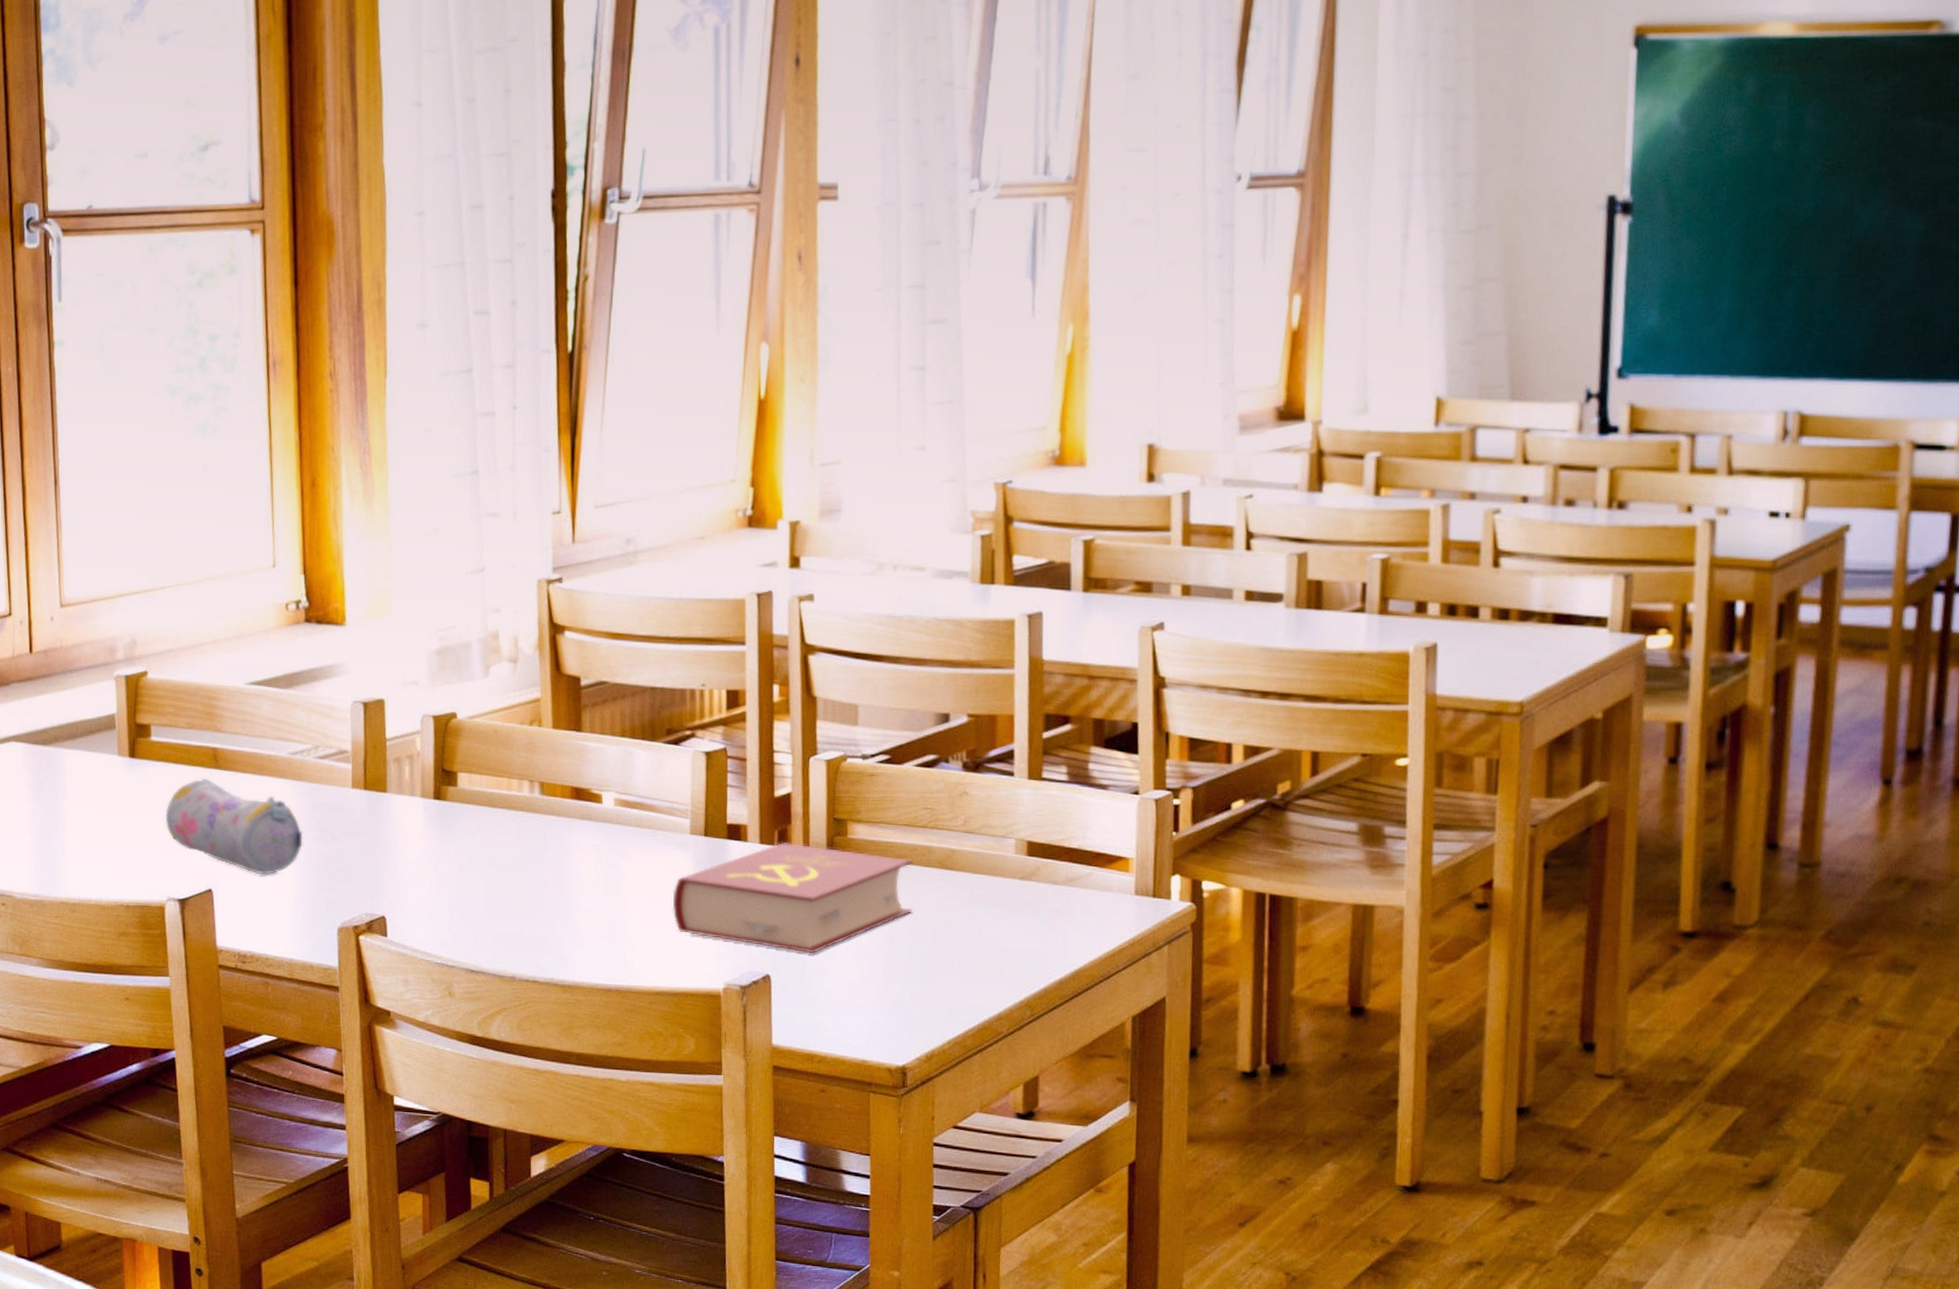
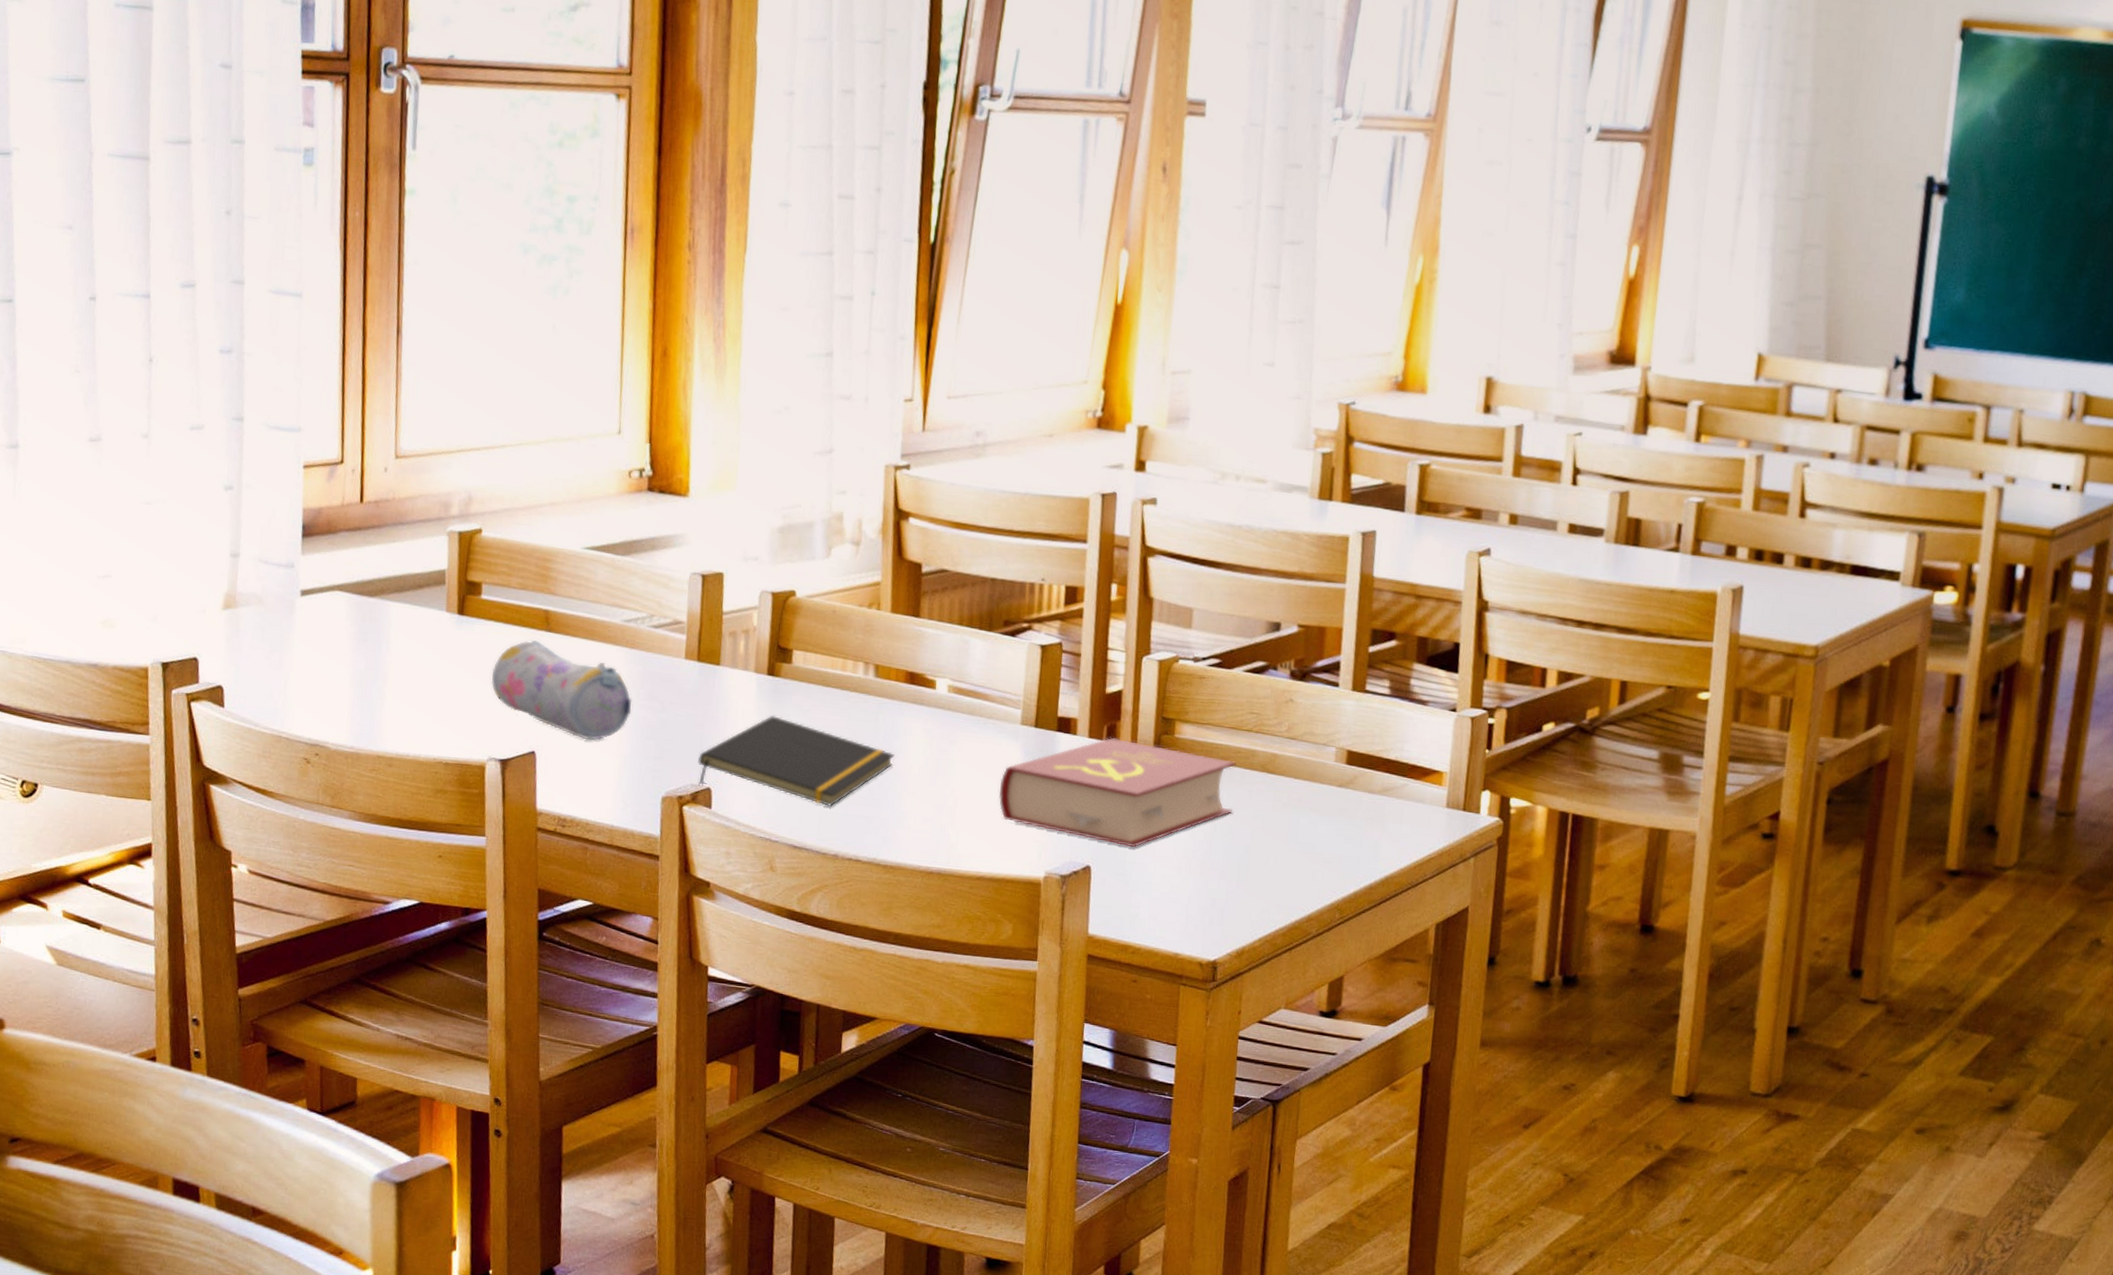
notepad: none [371,839,565,929] -> present [698,715,895,807]

